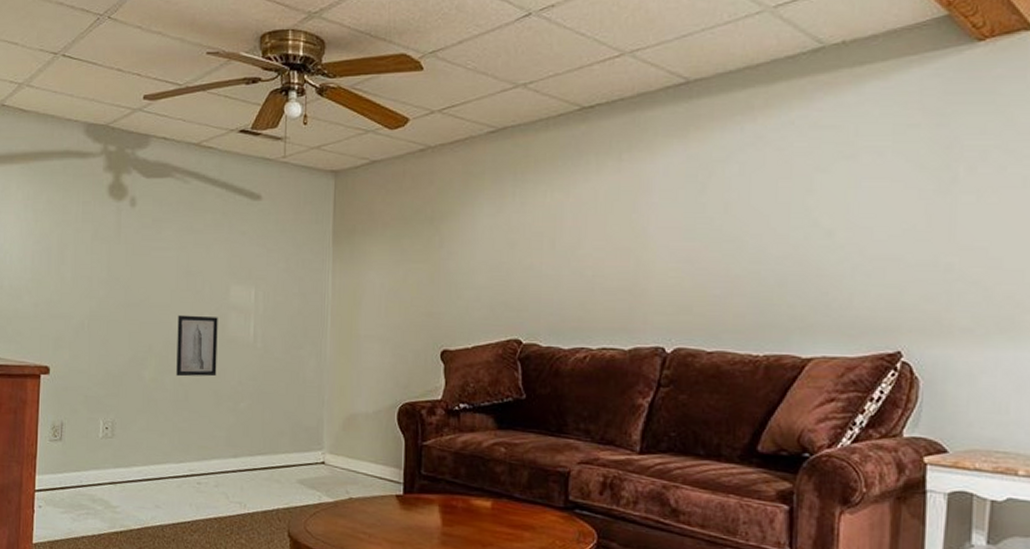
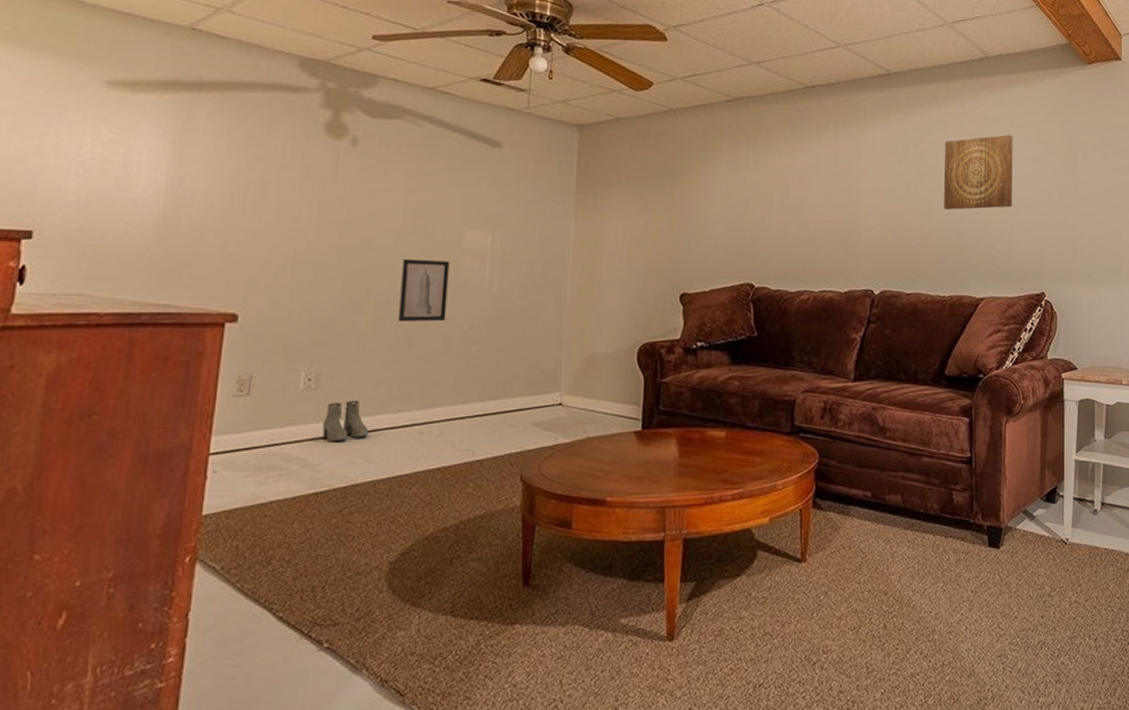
boots: none [119,449,156,487] -> present [322,400,368,442]
wall art: none [759,147,860,248] -> present [944,134,1013,210]

